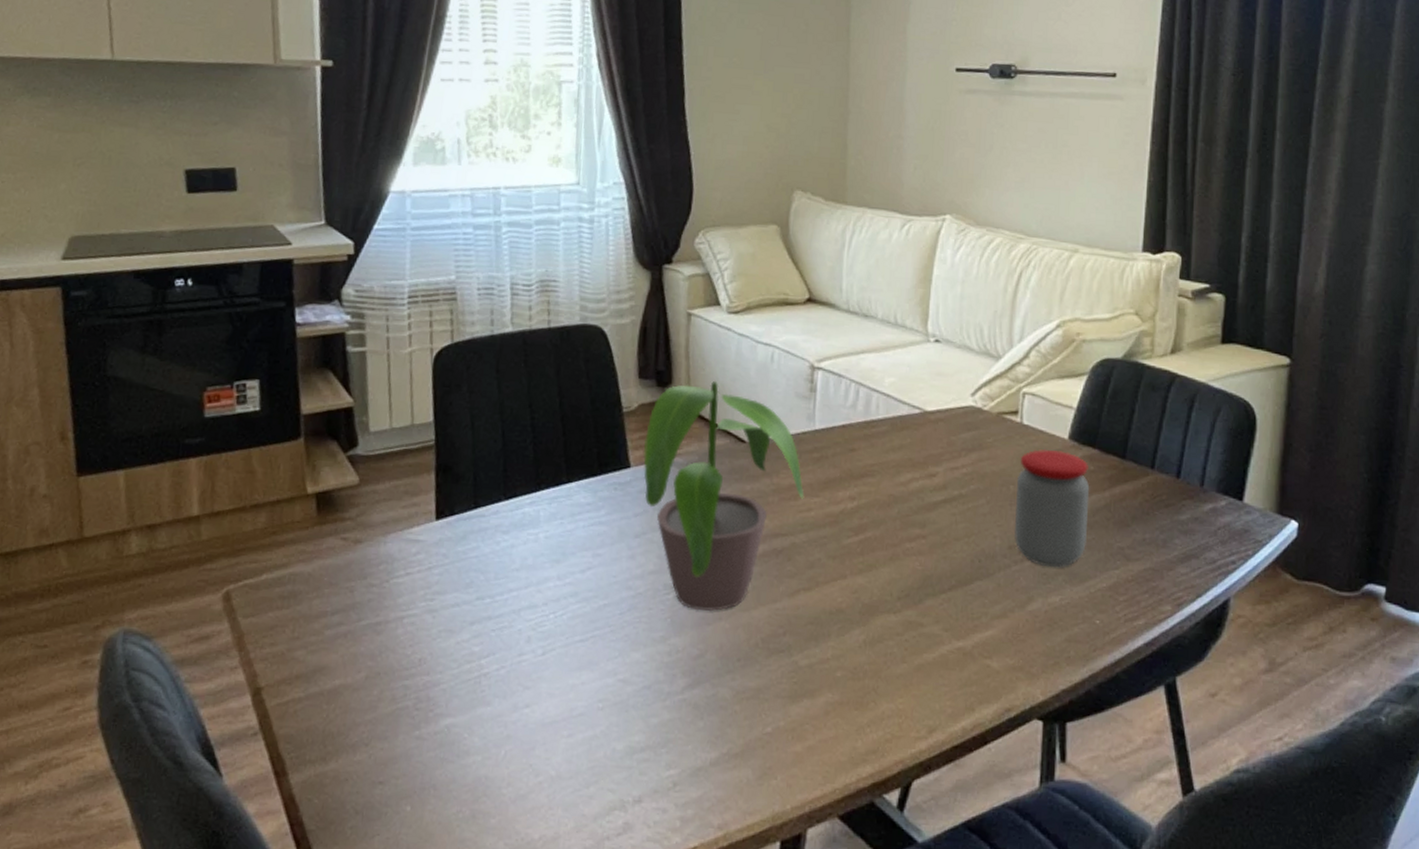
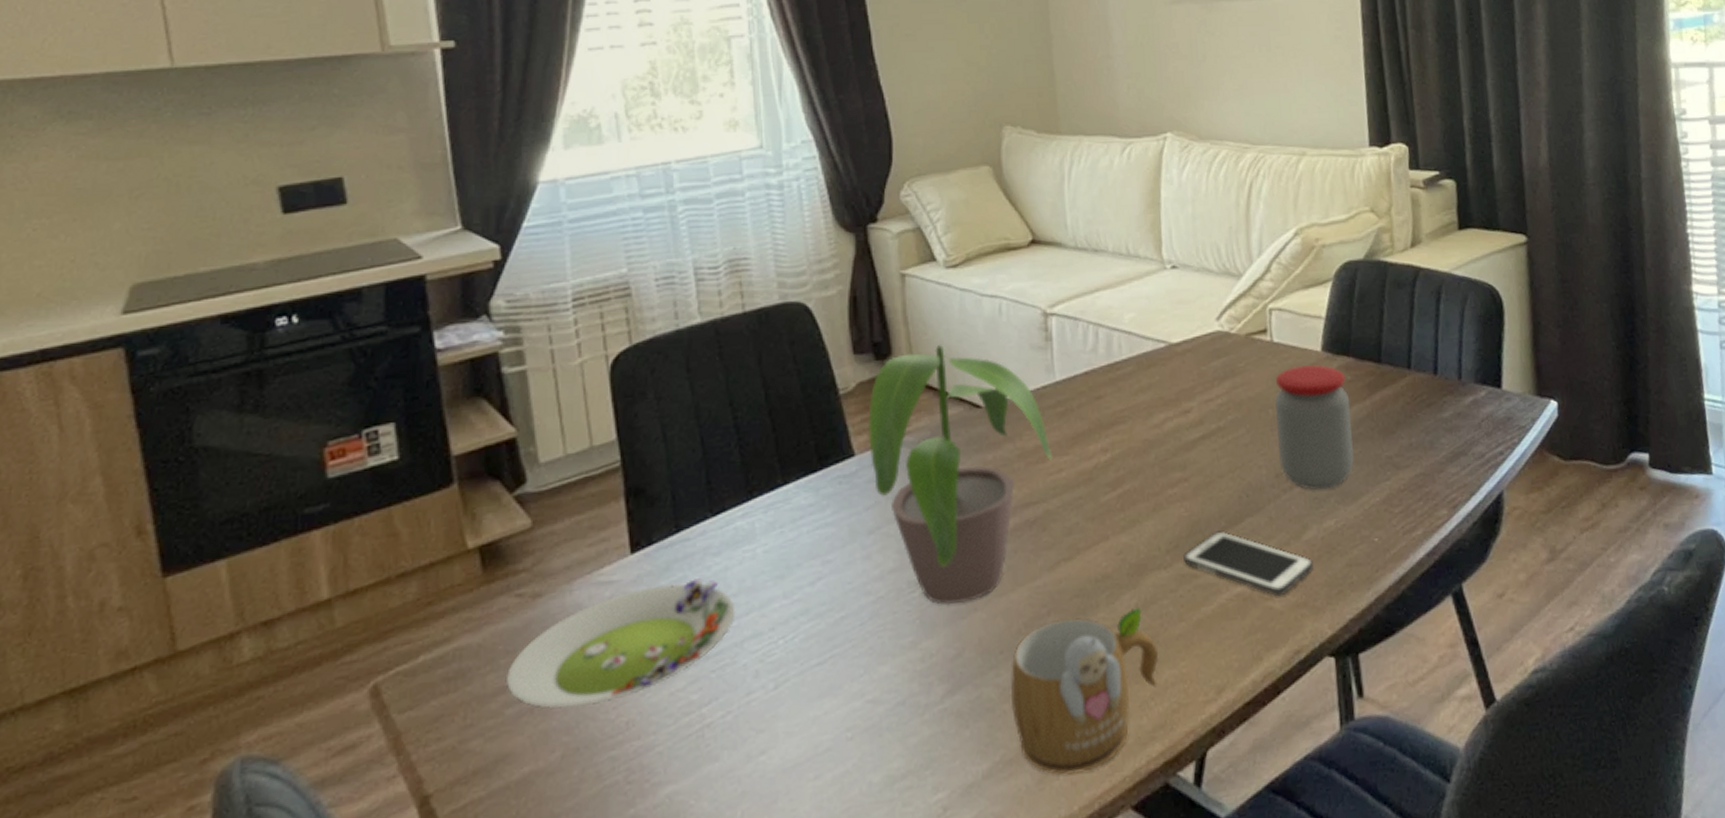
salad plate: none [328,550,517,641] -> present [507,578,736,710]
mug: none [741,641,880,778] -> present [1010,607,1159,776]
cell phone: none [913,588,1034,657] -> present [1183,531,1314,597]

